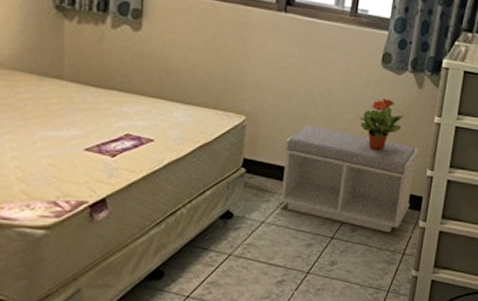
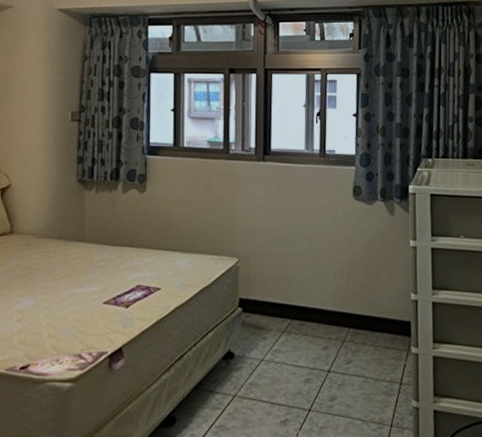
bench: present [278,125,419,233] -> none [274,261,400,362]
potted plant: present [358,98,405,151] -> none [339,228,382,279]

